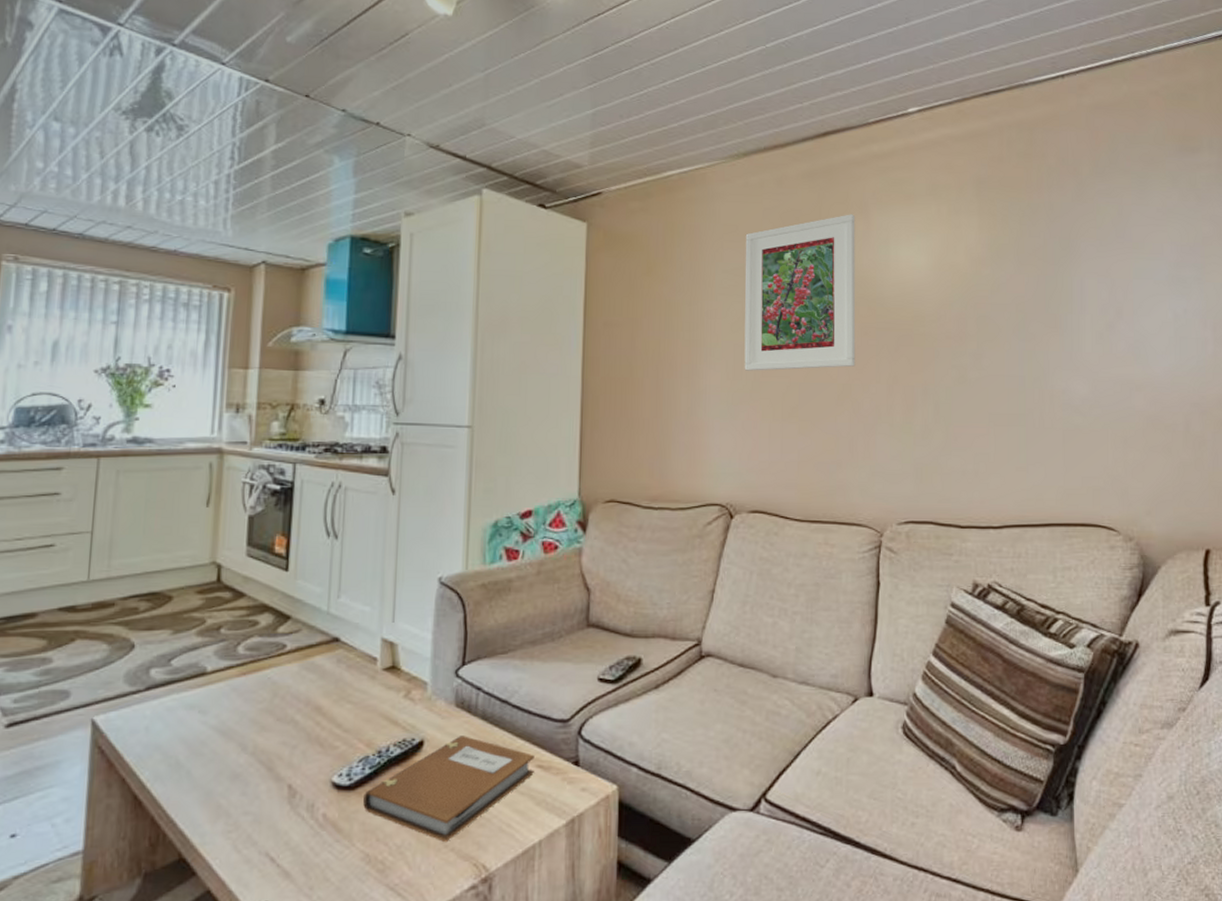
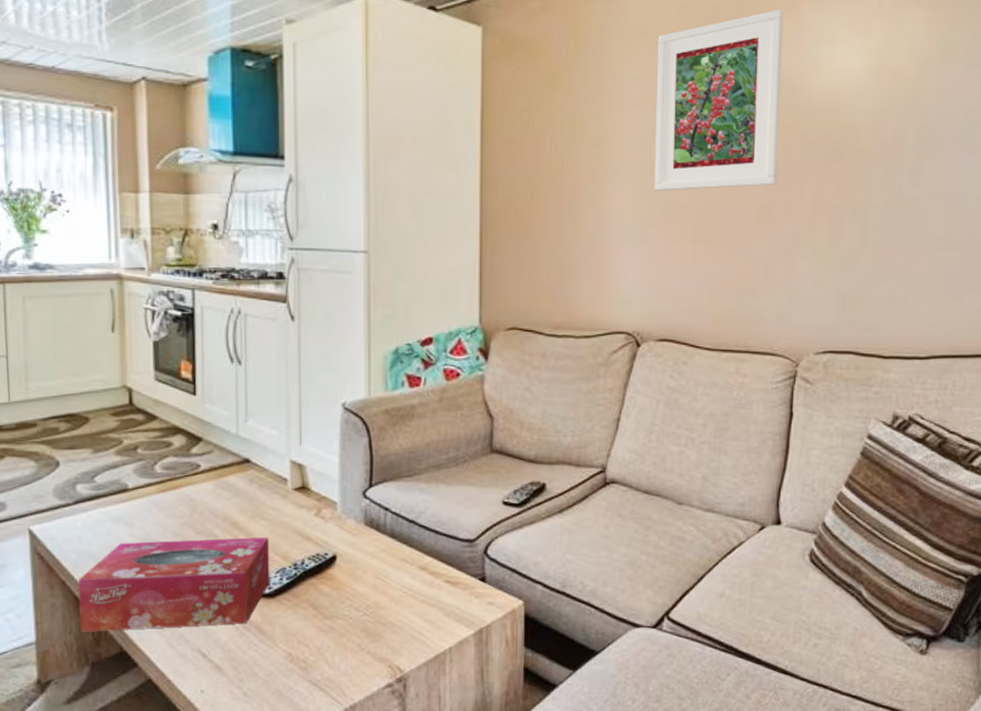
tissue box: none [136,722,354,837] -> present [77,537,270,632]
notebook: present [363,736,535,843] -> none [283,552,443,646]

